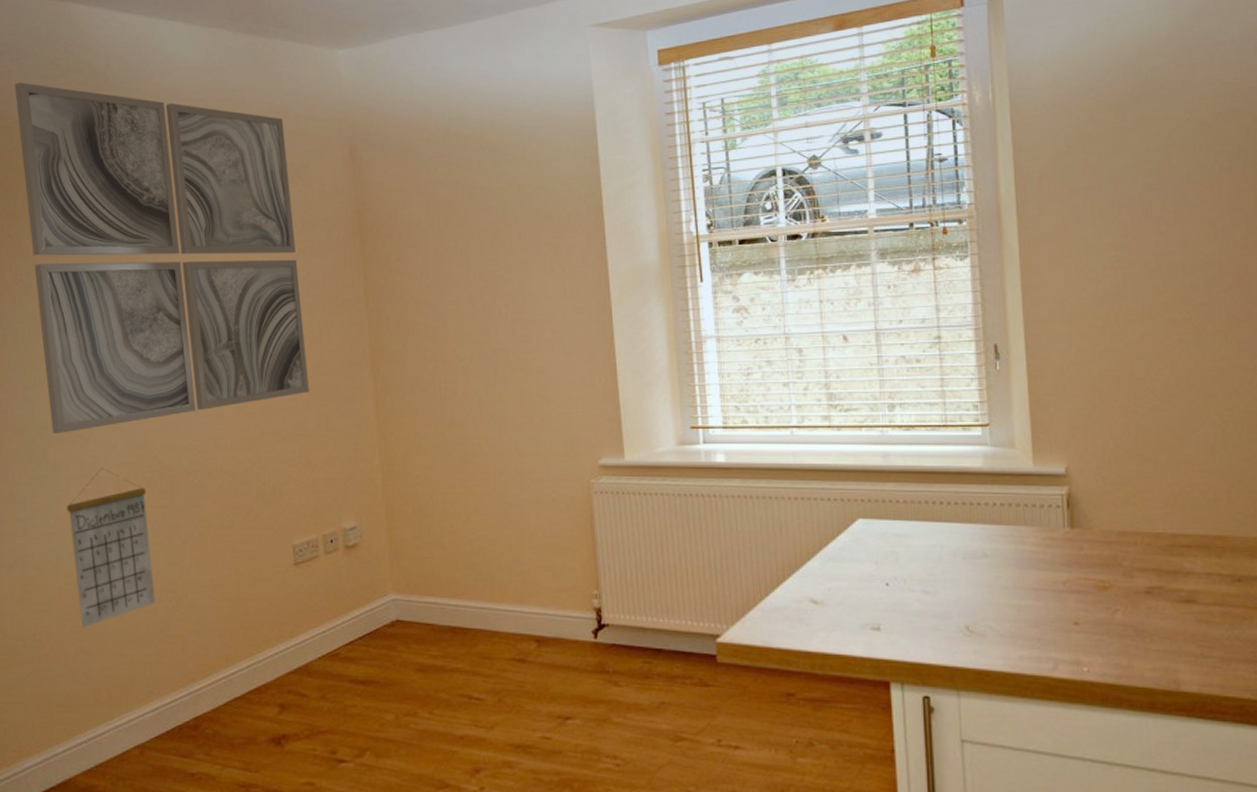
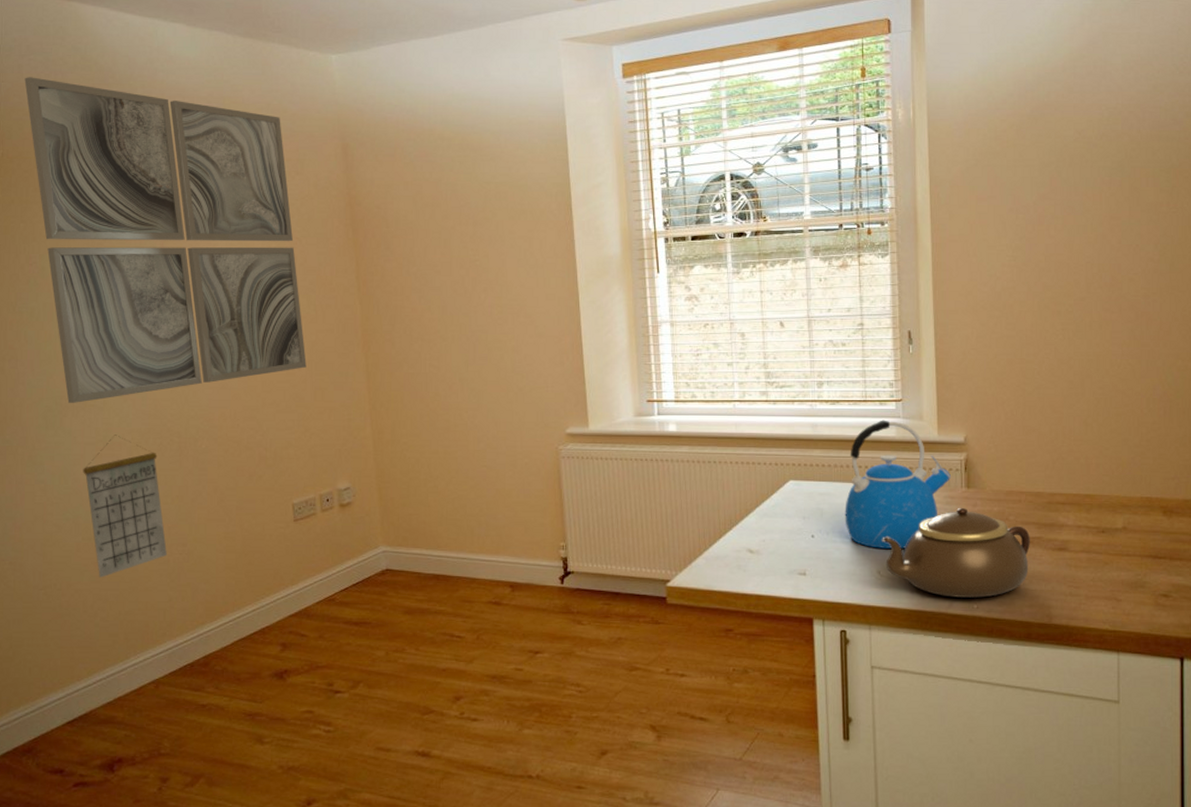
kettle: none [924,448,1050,600] -> present [845,420,951,549]
teapot: none [970,552,1150,659] -> present [882,508,1030,598]

